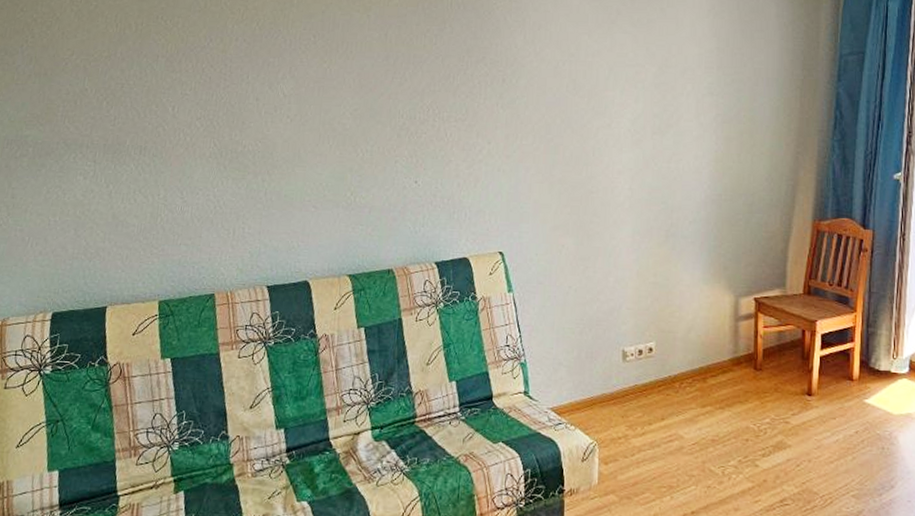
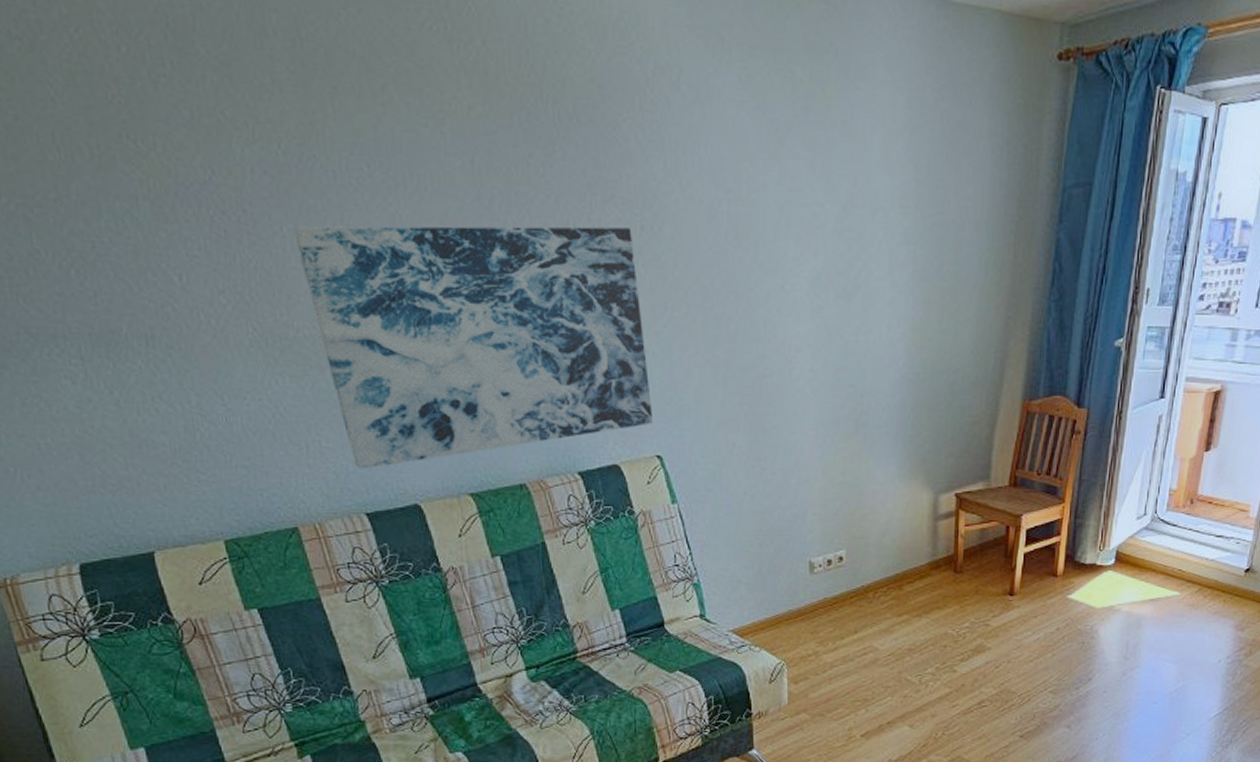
wall art: none [255,76,499,251] -> present [293,226,654,469]

